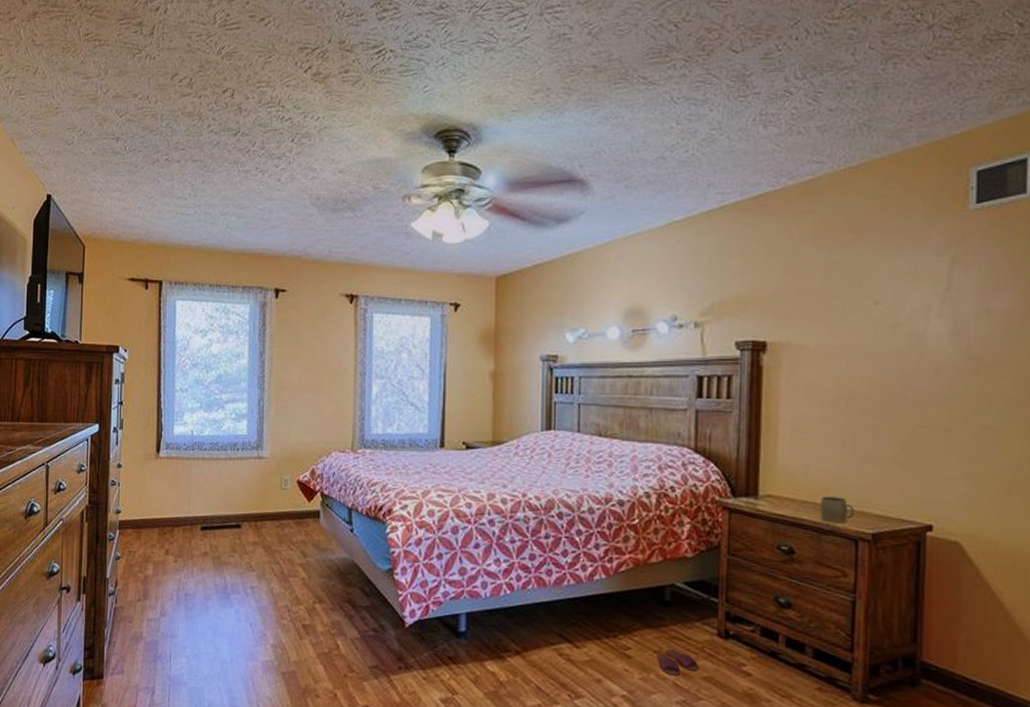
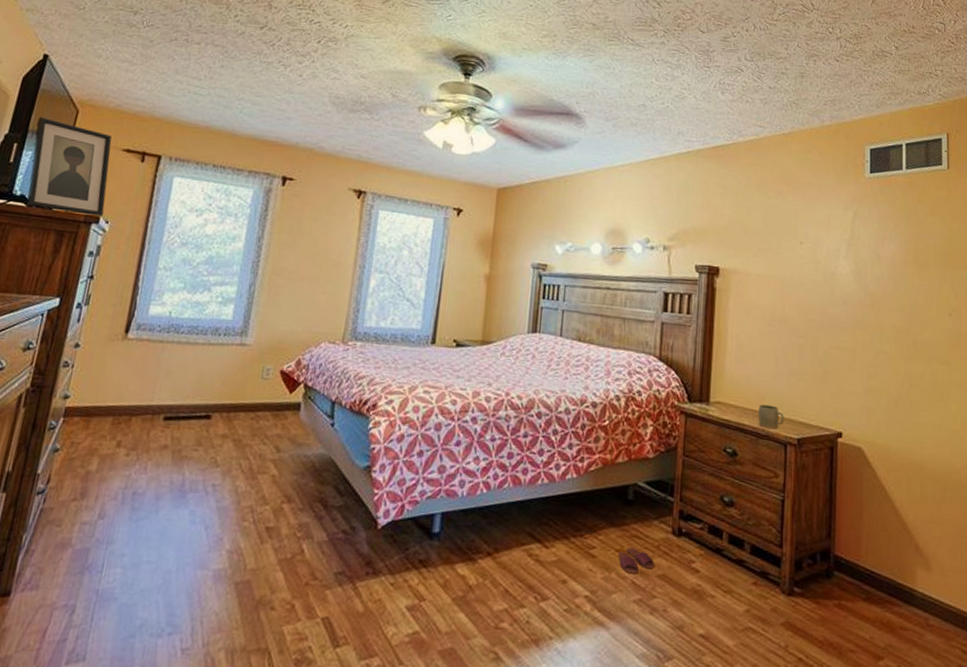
picture frame: none [54,257,121,345] -> present [26,117,112,216]

